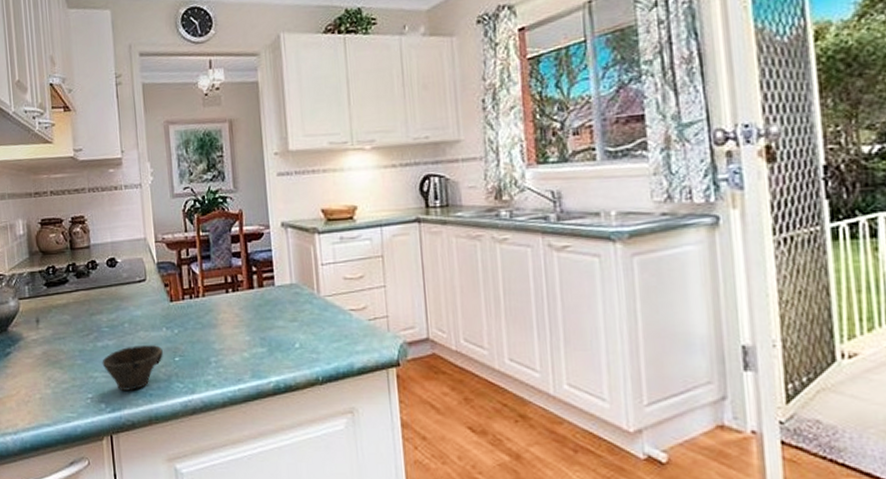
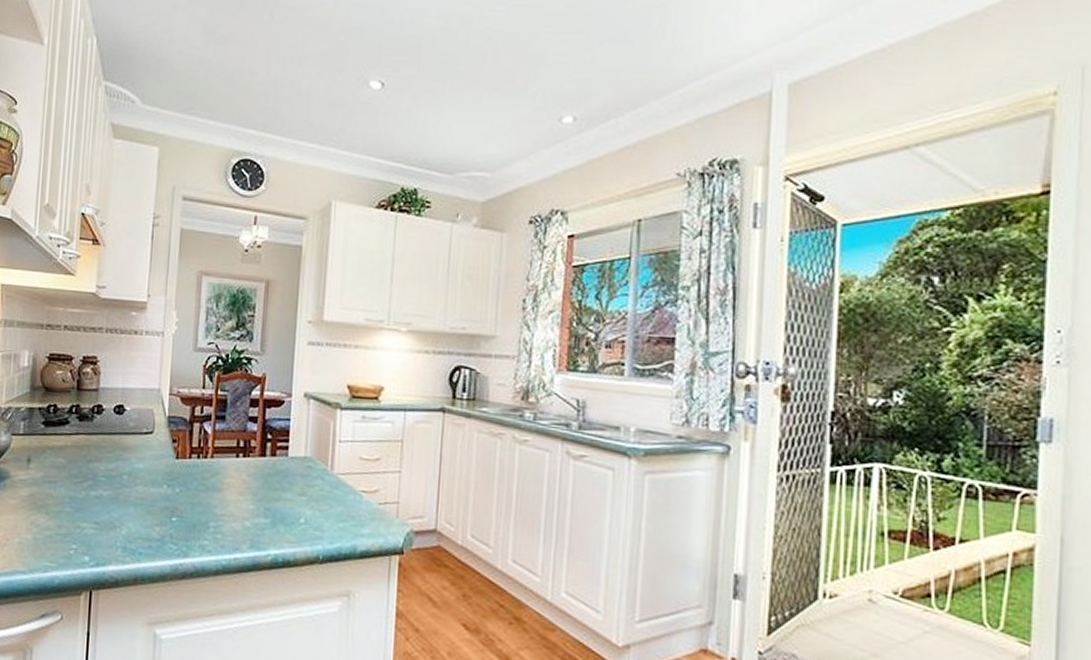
cup: present [102,345,163,391] -> none [92,499,160,547]

